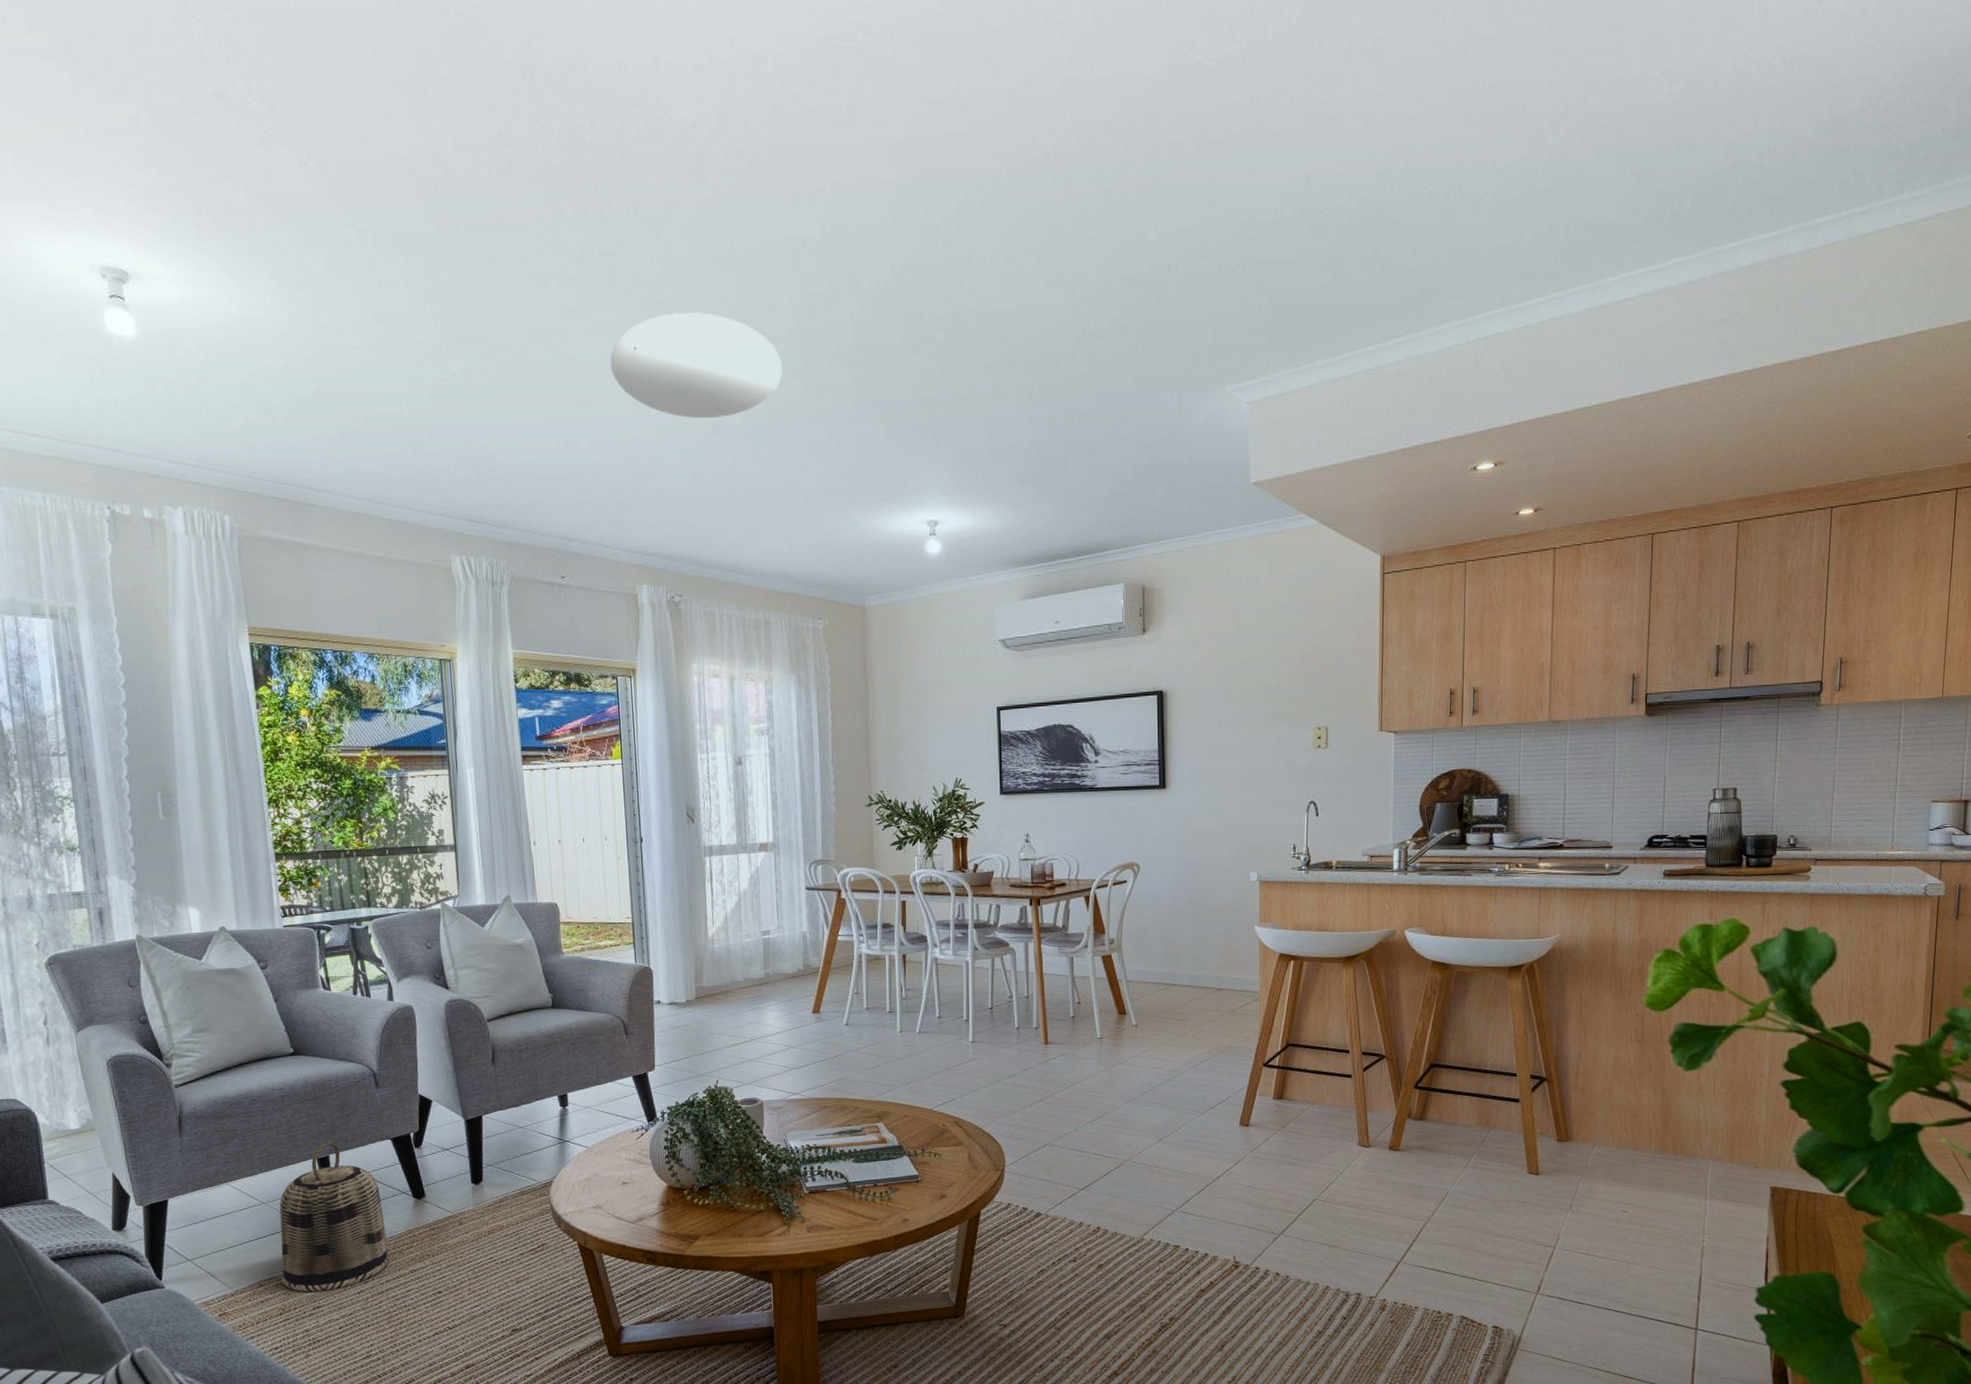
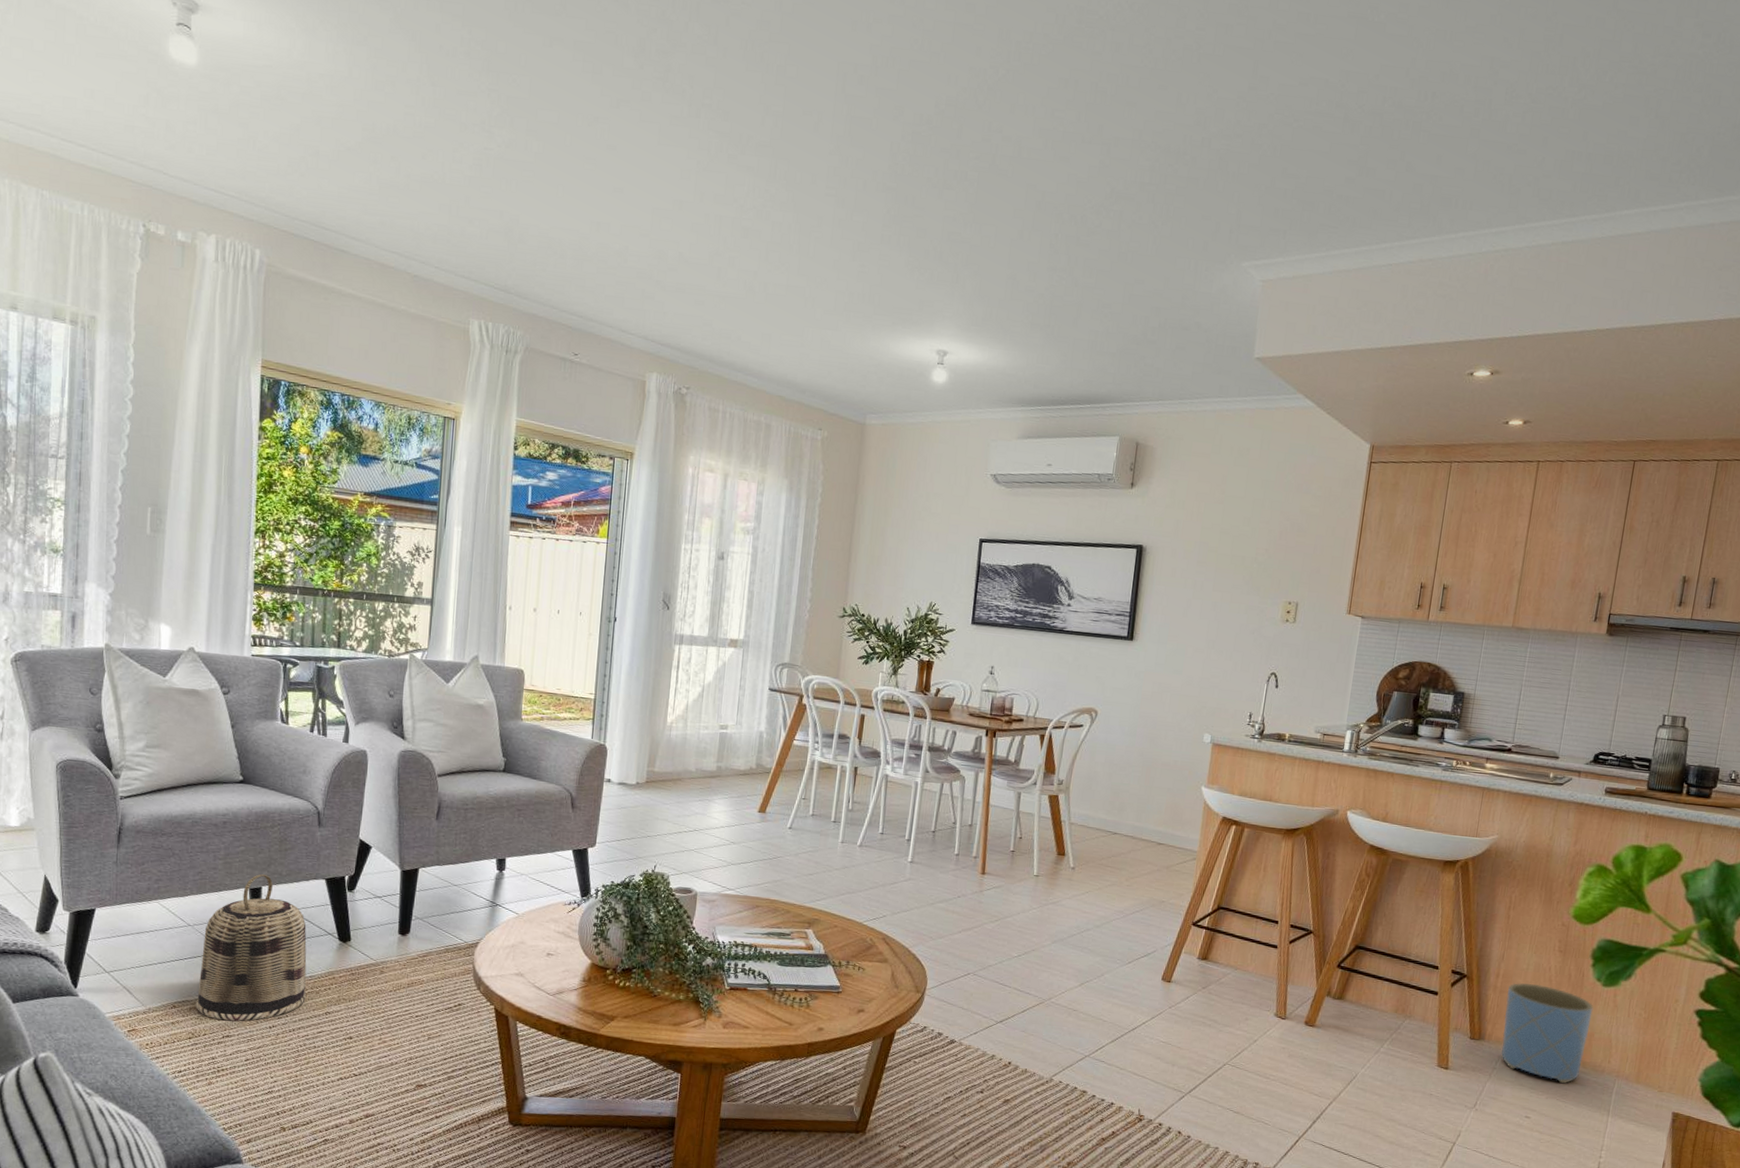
ceiling light: present [609,312,782,419] -> none [651,117,818,223]
planter: none [1589,1077,1678,1174] -> present [1500,983,1594,1084]

